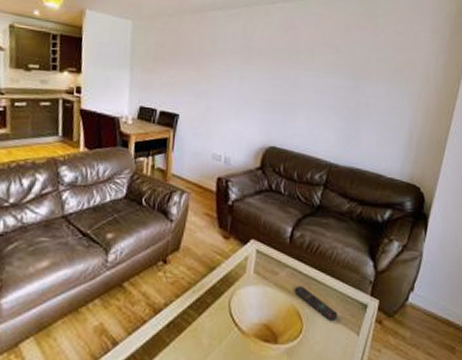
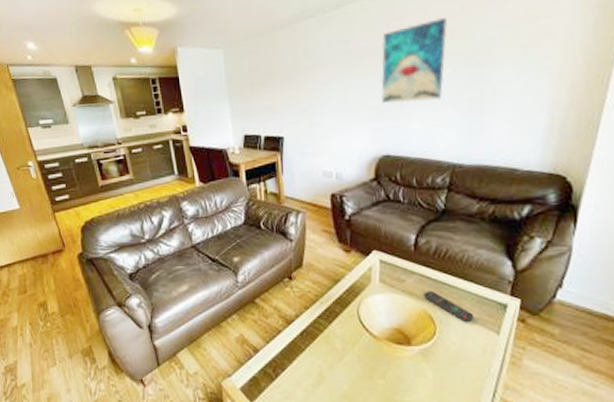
wall art: none [274,33,334,103] -> present [381,17,447,104]

